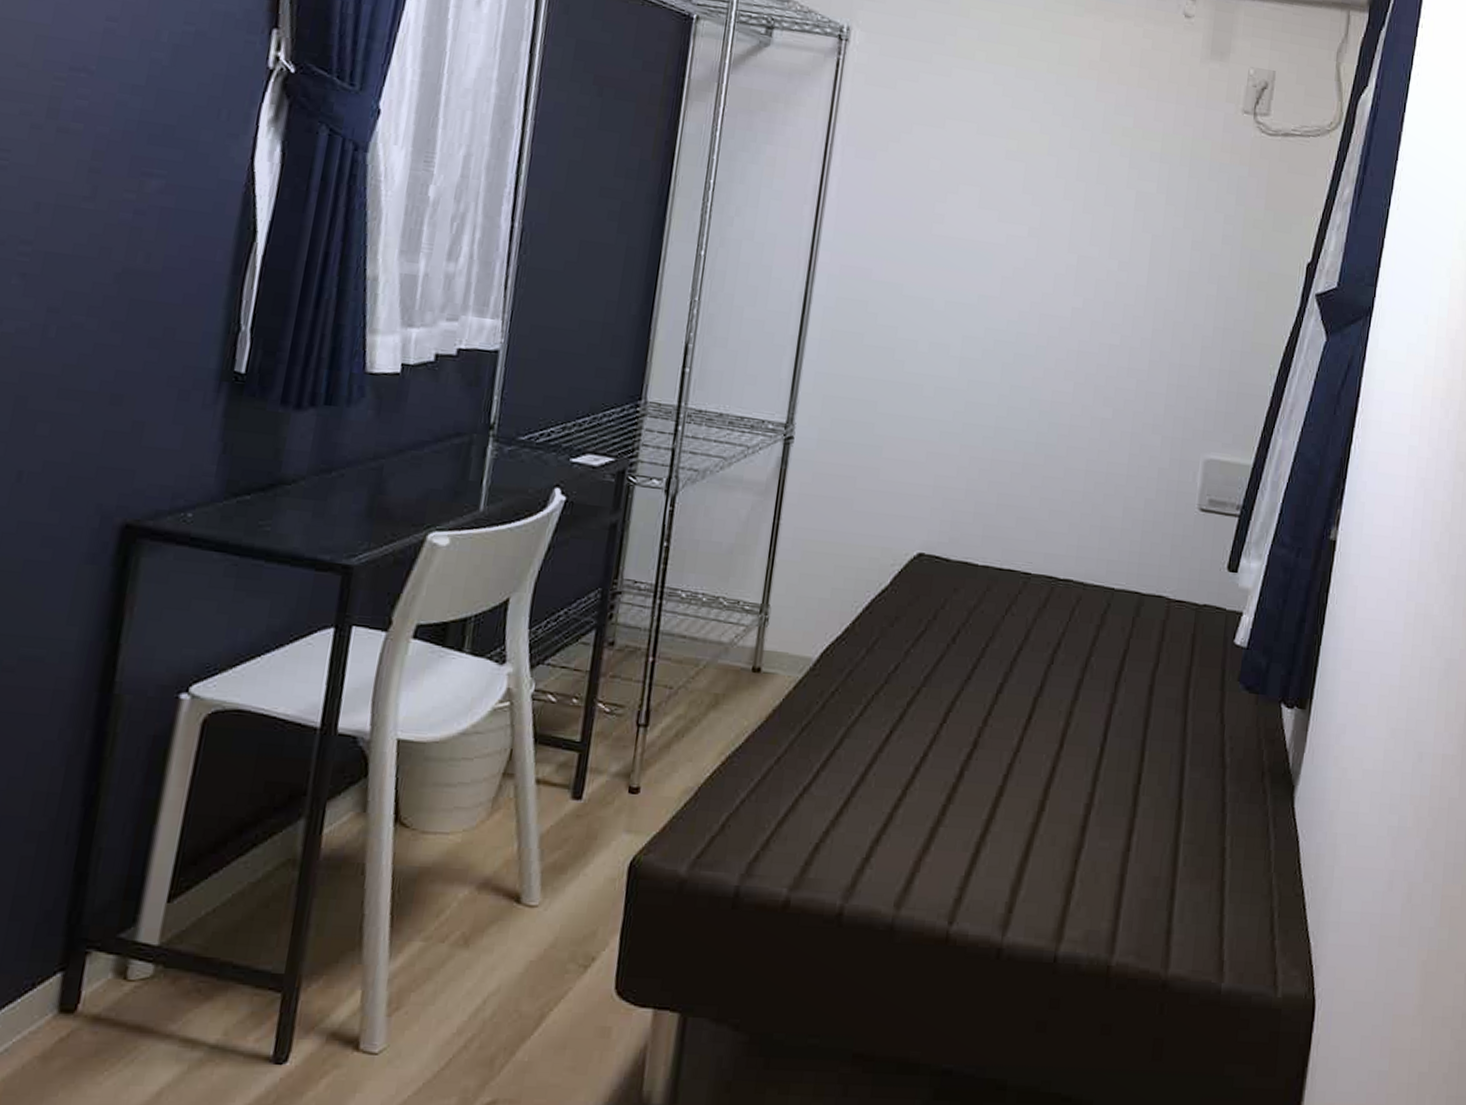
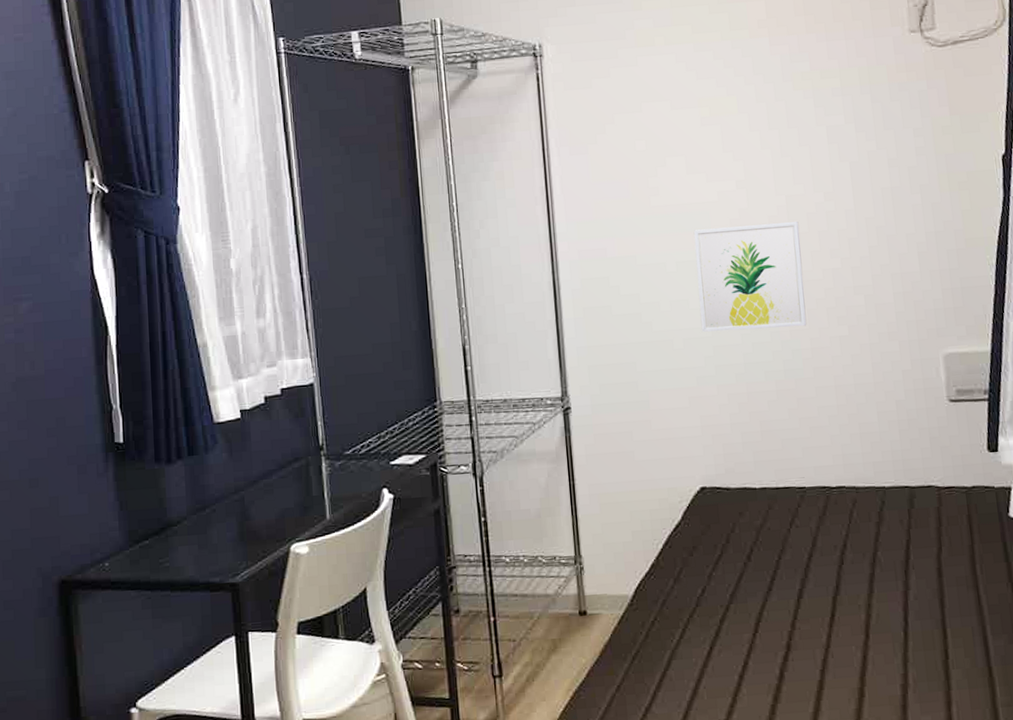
wall art: none [957,270,1086,400] -> present [693,222,807,332]

